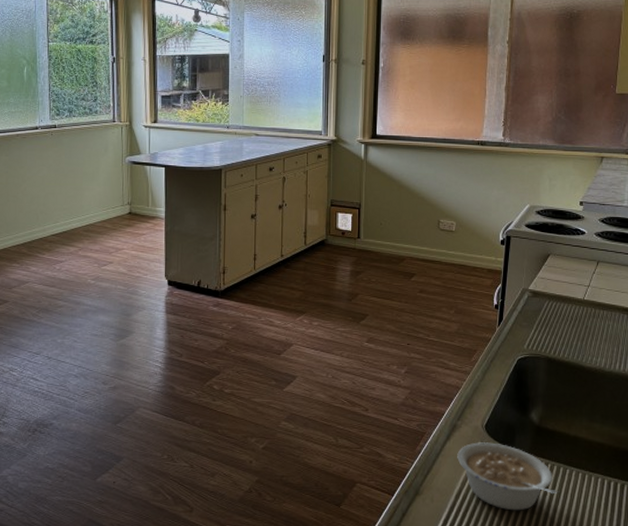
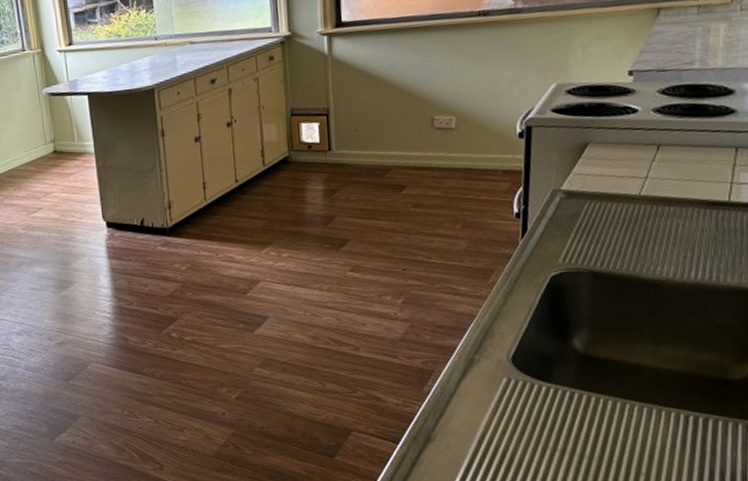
legume: present [457,442,559,511] -> none [477,377,617,455]

